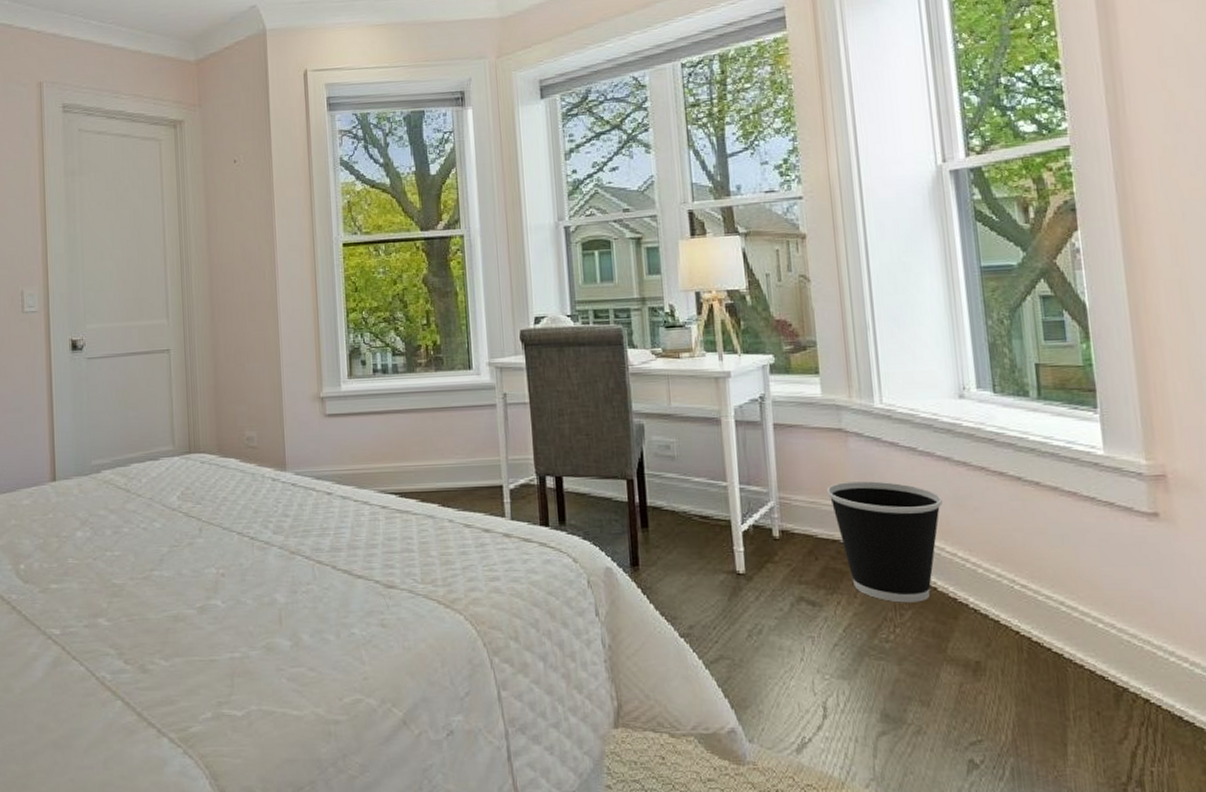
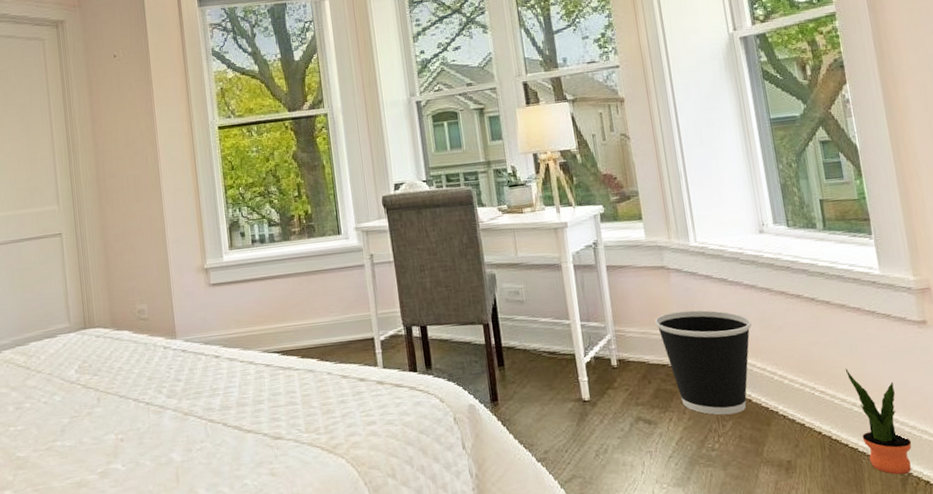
potted plant: none [1053,562,1130,688] -> present [845,369,912,475]

